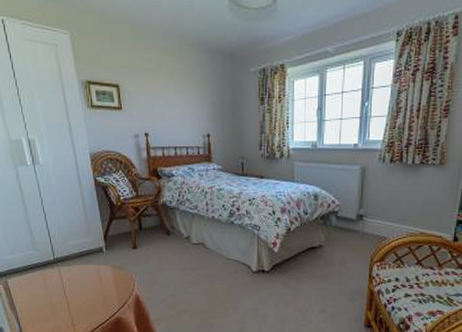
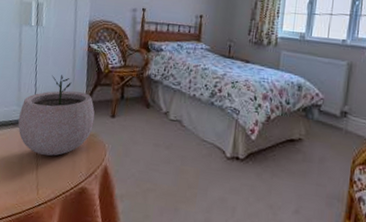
plant pot: none [37,213,117,293] -> present [18,75,95,156]

